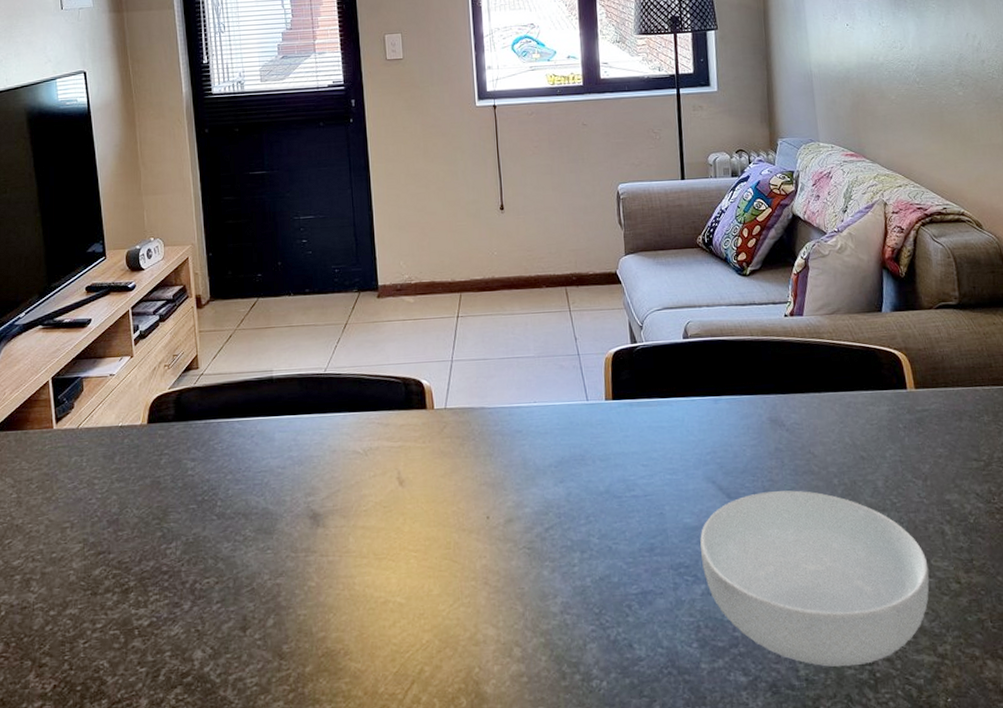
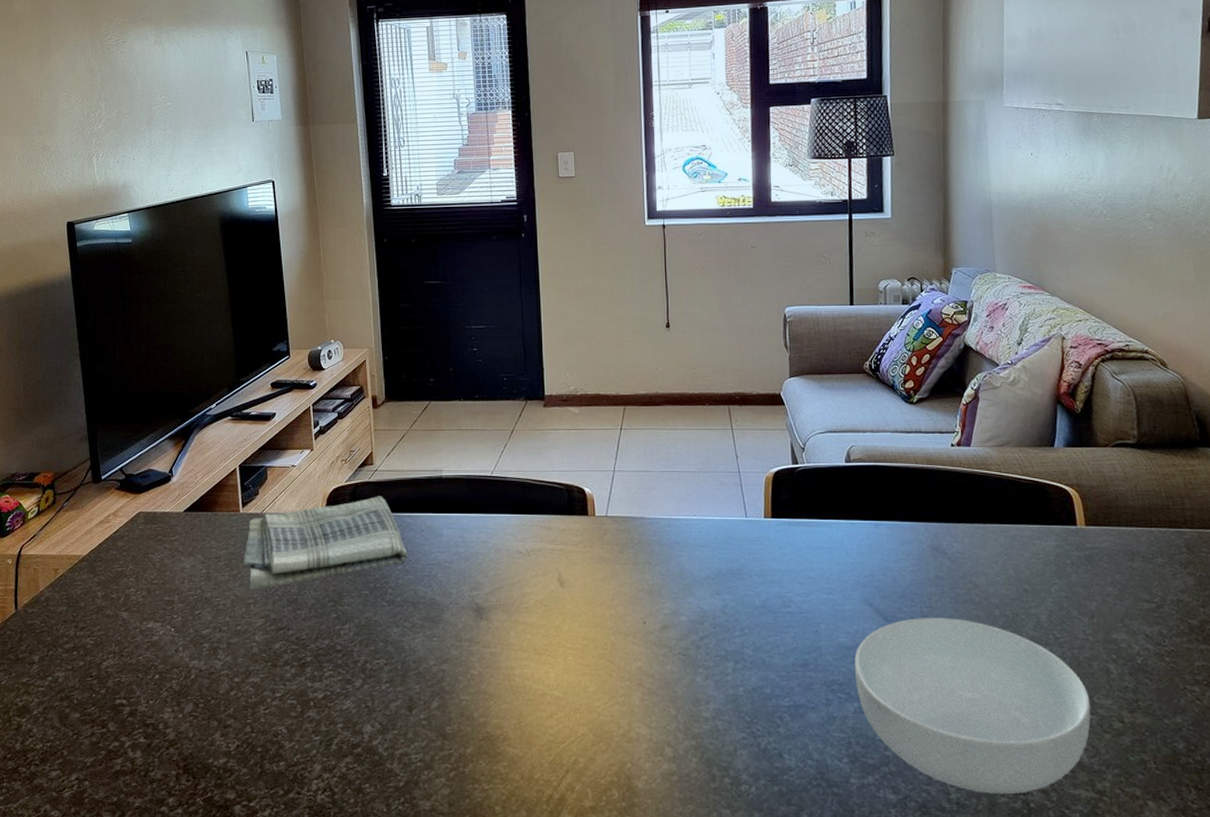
dish towel: none [58,401,238,513] -> present [244,496,408,590]

